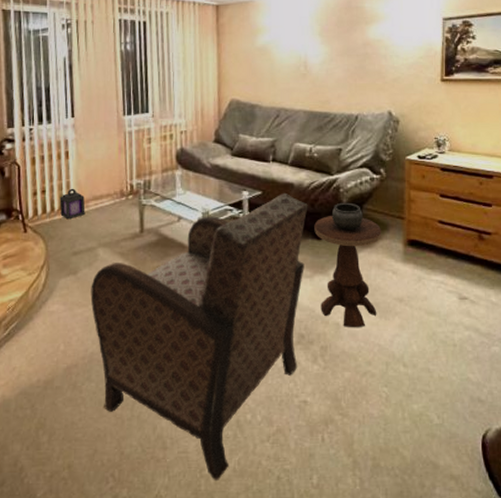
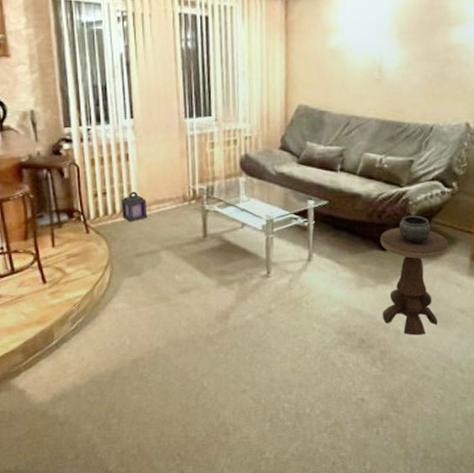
armchair: present [90,193,308,481] -> none [155,204,375,464]

